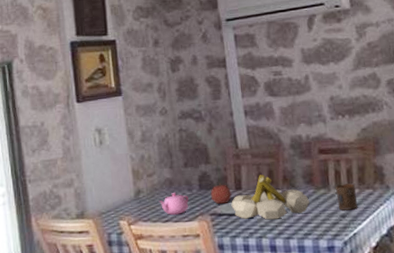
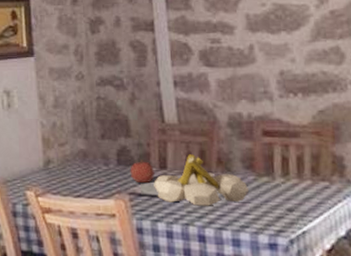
teapot: present [158,193,189,215] -> none [70,166,104,190]
cup: present [336,183,358,211] -> none [282,173,310,204]

